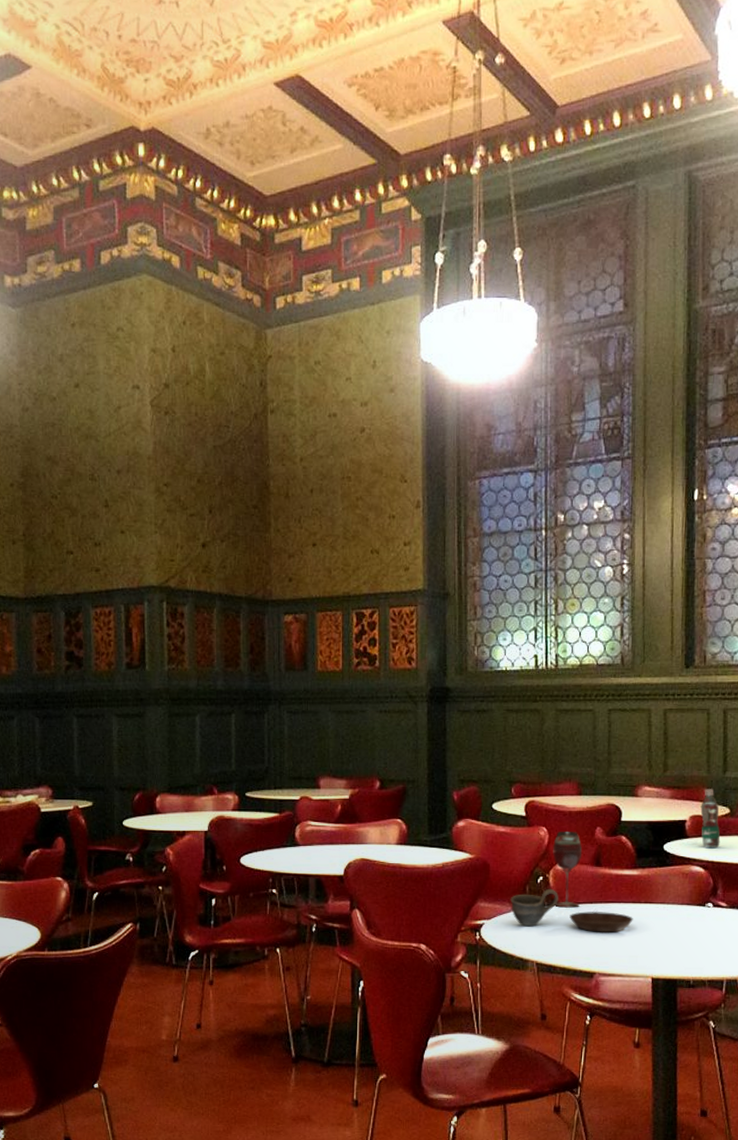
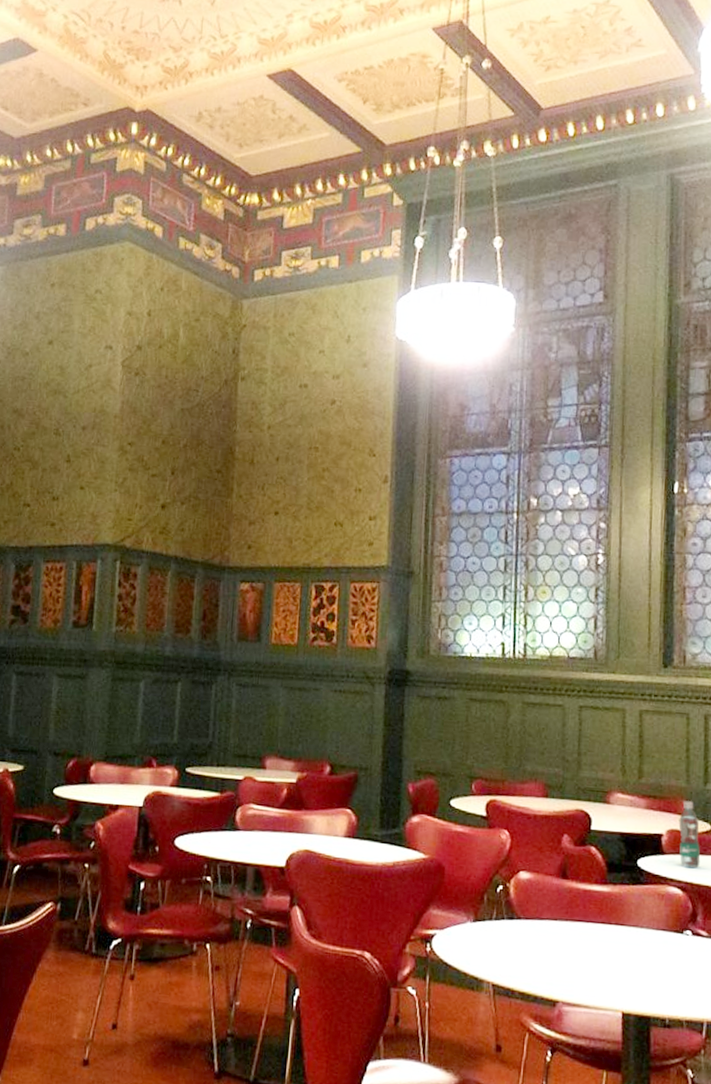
cup: present [510,888,559,927] -> none [466,899,520,942]
wineglass: present [553,832,583,908] -> none [514,836,548,924]
saucer: present [569,911,633,934] -> none [531,929,602,956]

